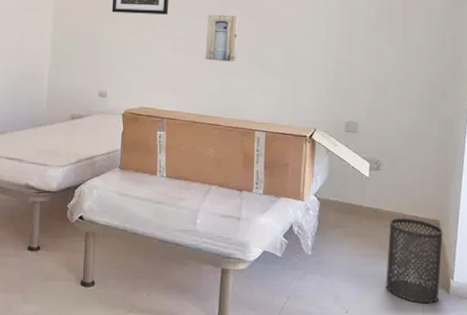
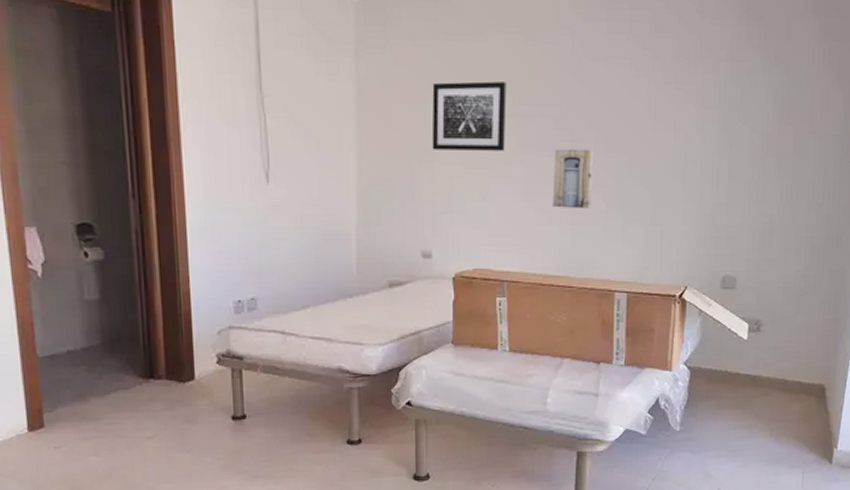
trash can: present [386,218,443,304] -> none [762,384,828,476]

